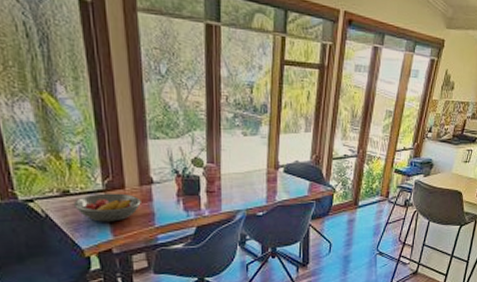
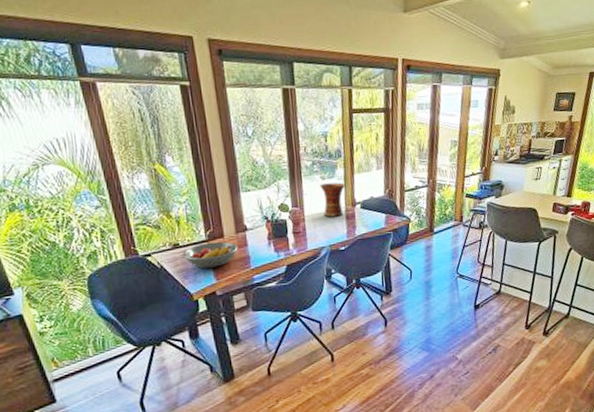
vase: none [241,140,270,179] -> present [320,182,346,217]

